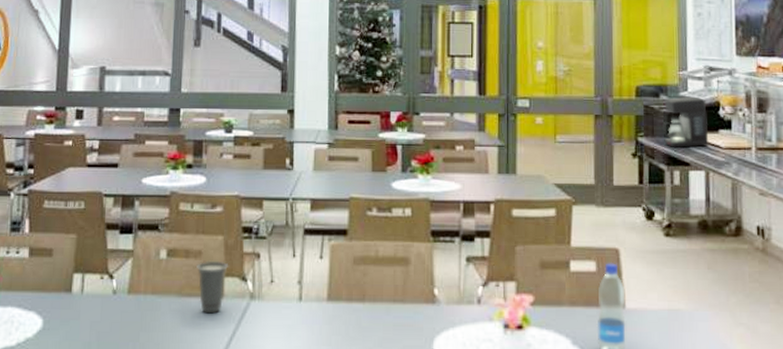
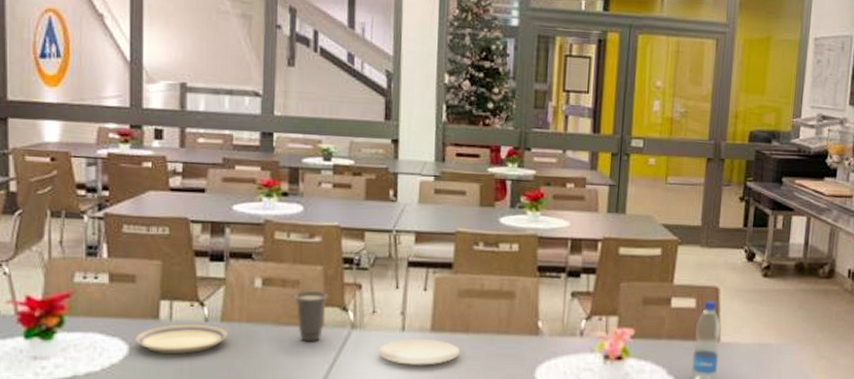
plate: none [49,296,134,328] -> present [135,323,227,355]
plate: none [276,309,356,337] -> present [378,339,460,365]
coffee maker: present [662,96,709,149] -> none [771,143,816,195]

